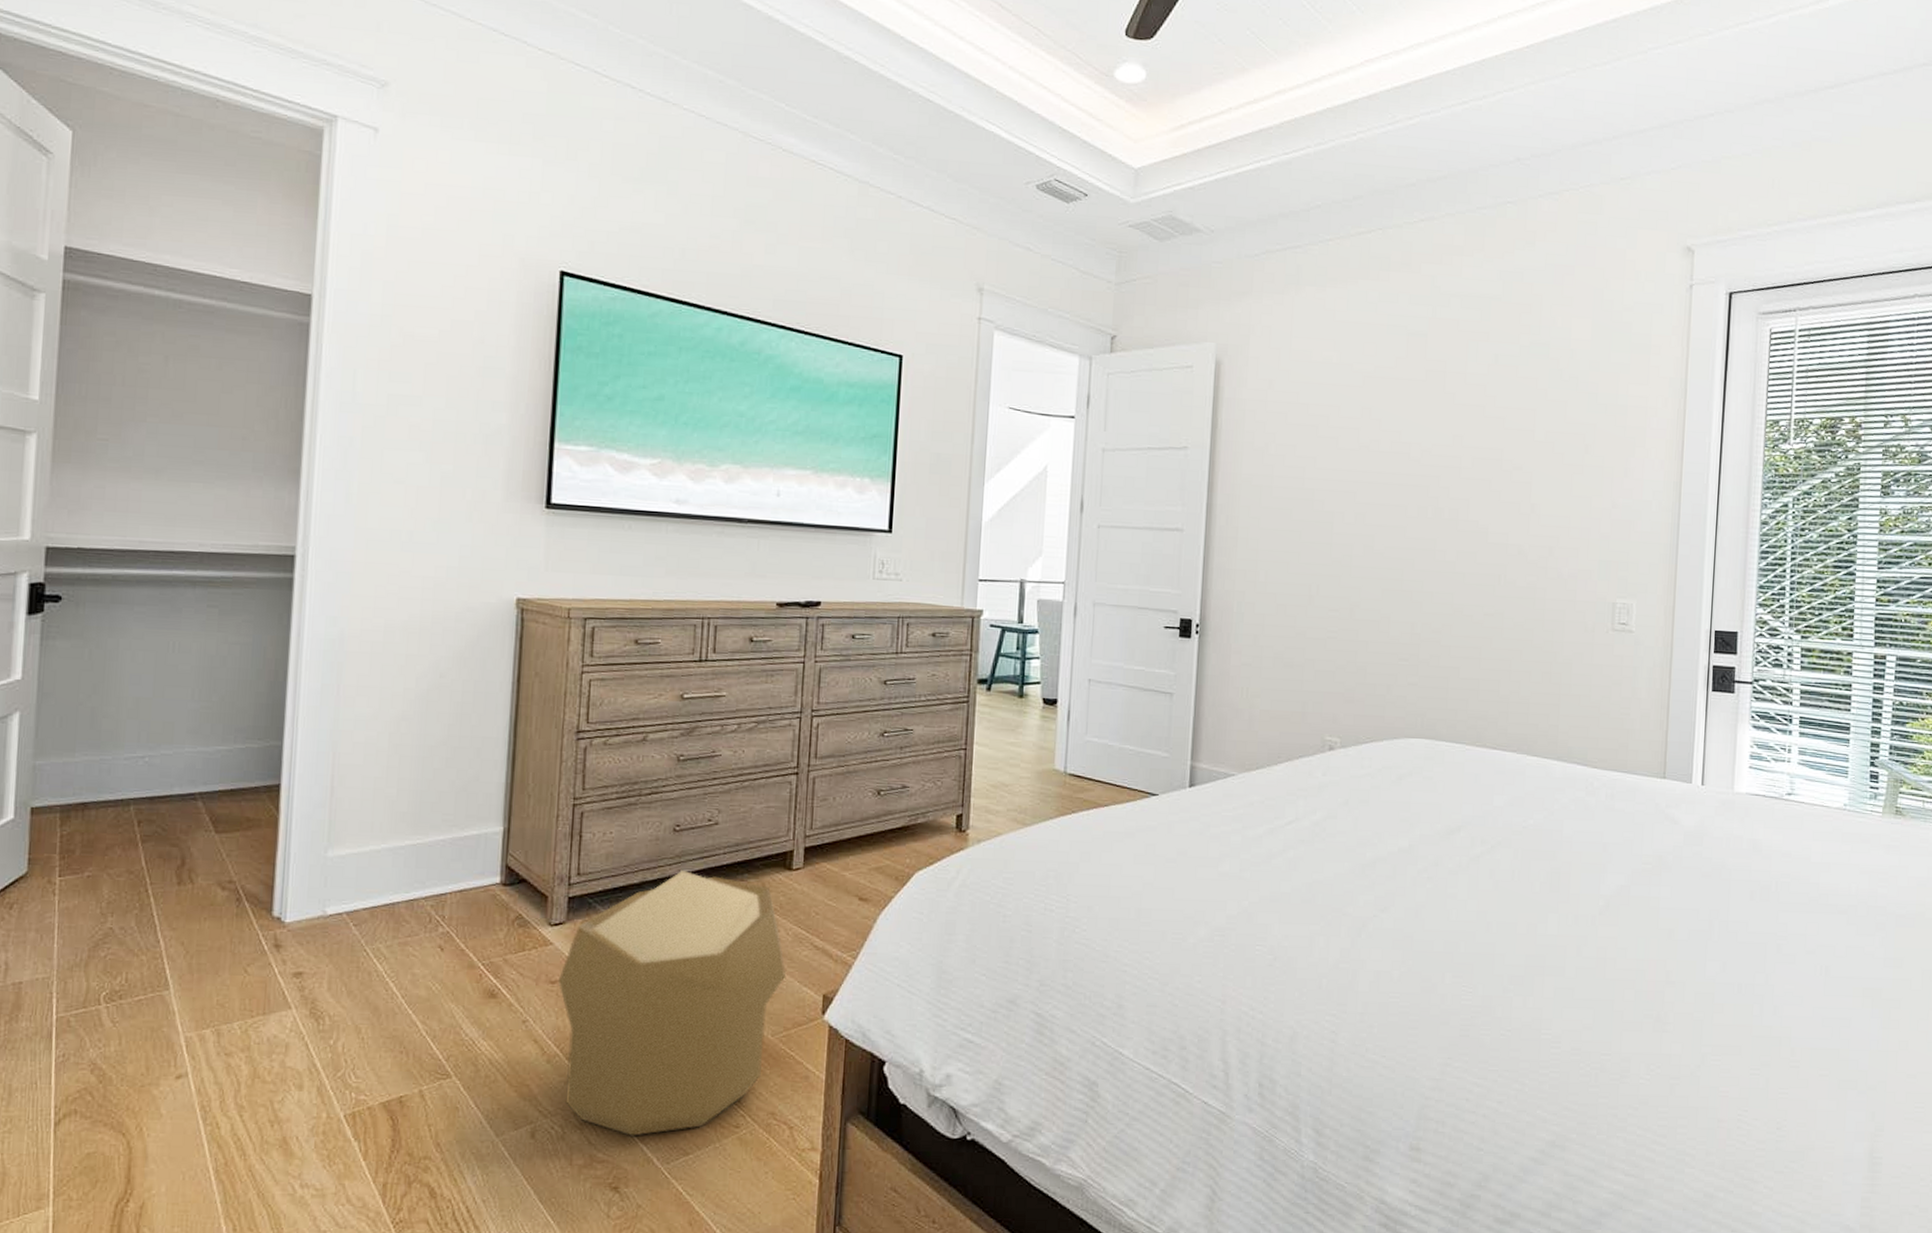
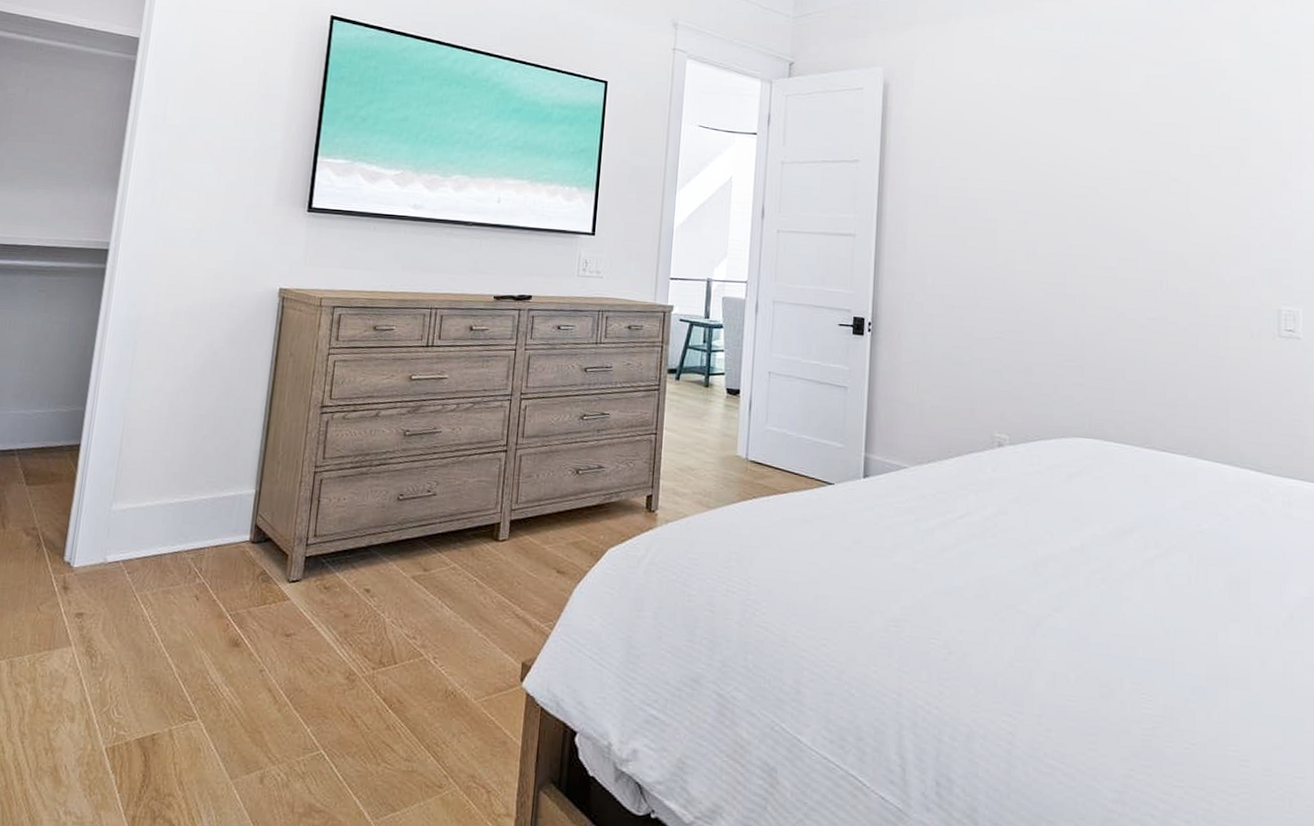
pouf: present [557,871,787,1136] -> none [291,537,490,789]

